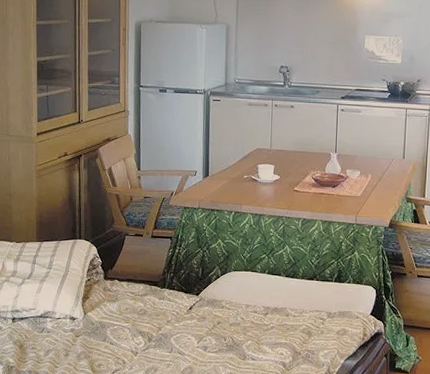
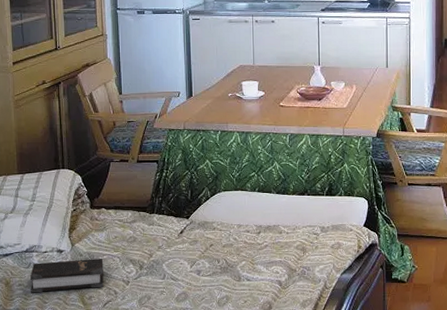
hardback book: none [42,328,114,357] -> present [29,259,104,293]

